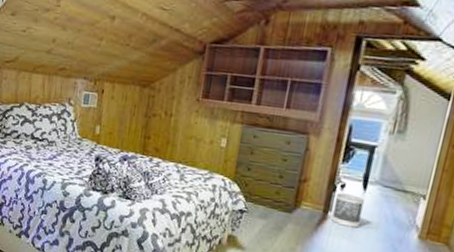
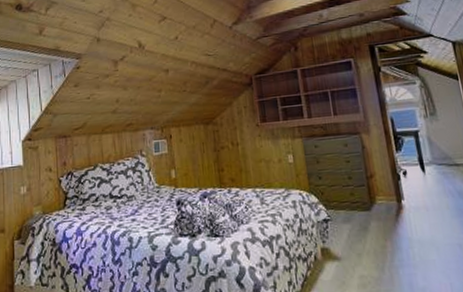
wastebasket: present [332,192,364,229] -> none [401,179,433,212]

